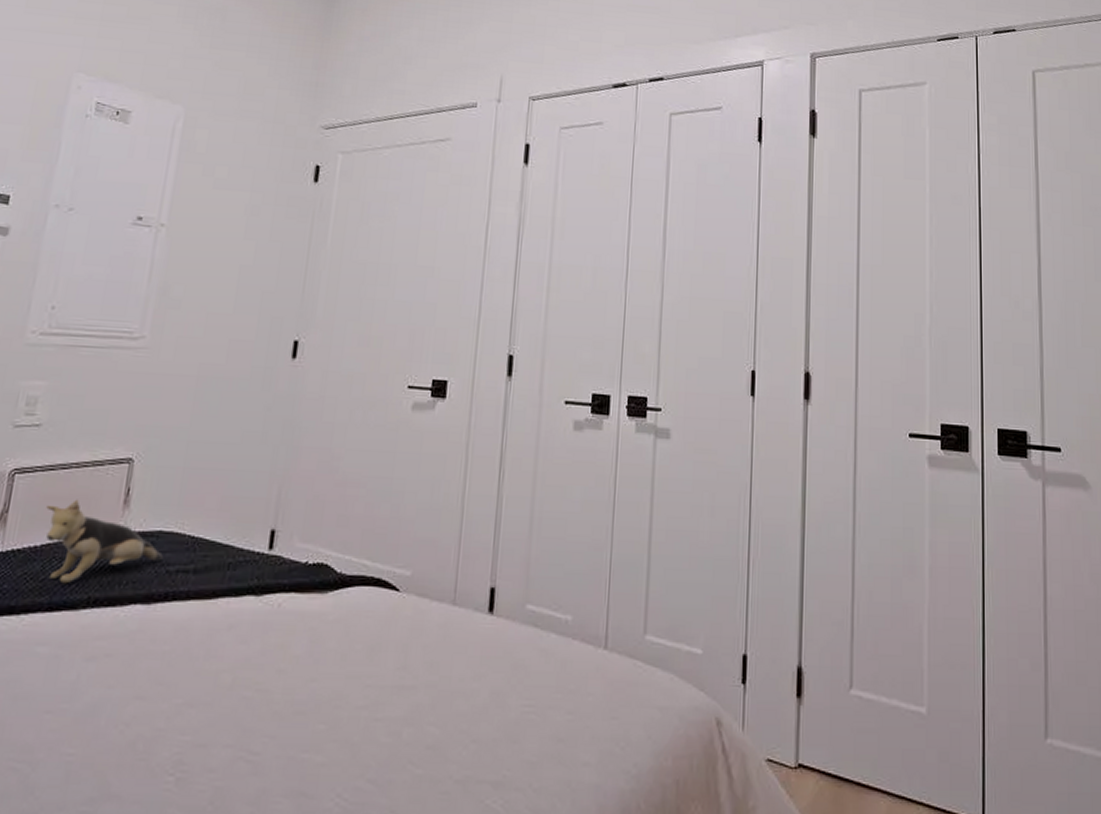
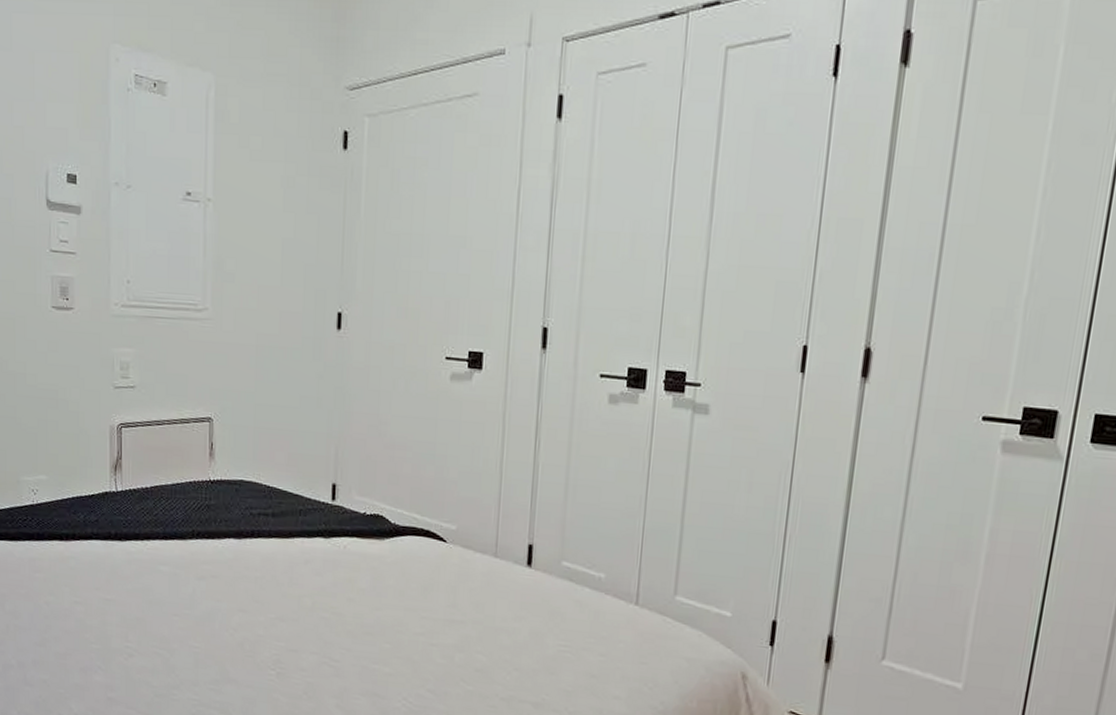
plush toy: present [46,499,164,584] -> none [150,450,247,519]

